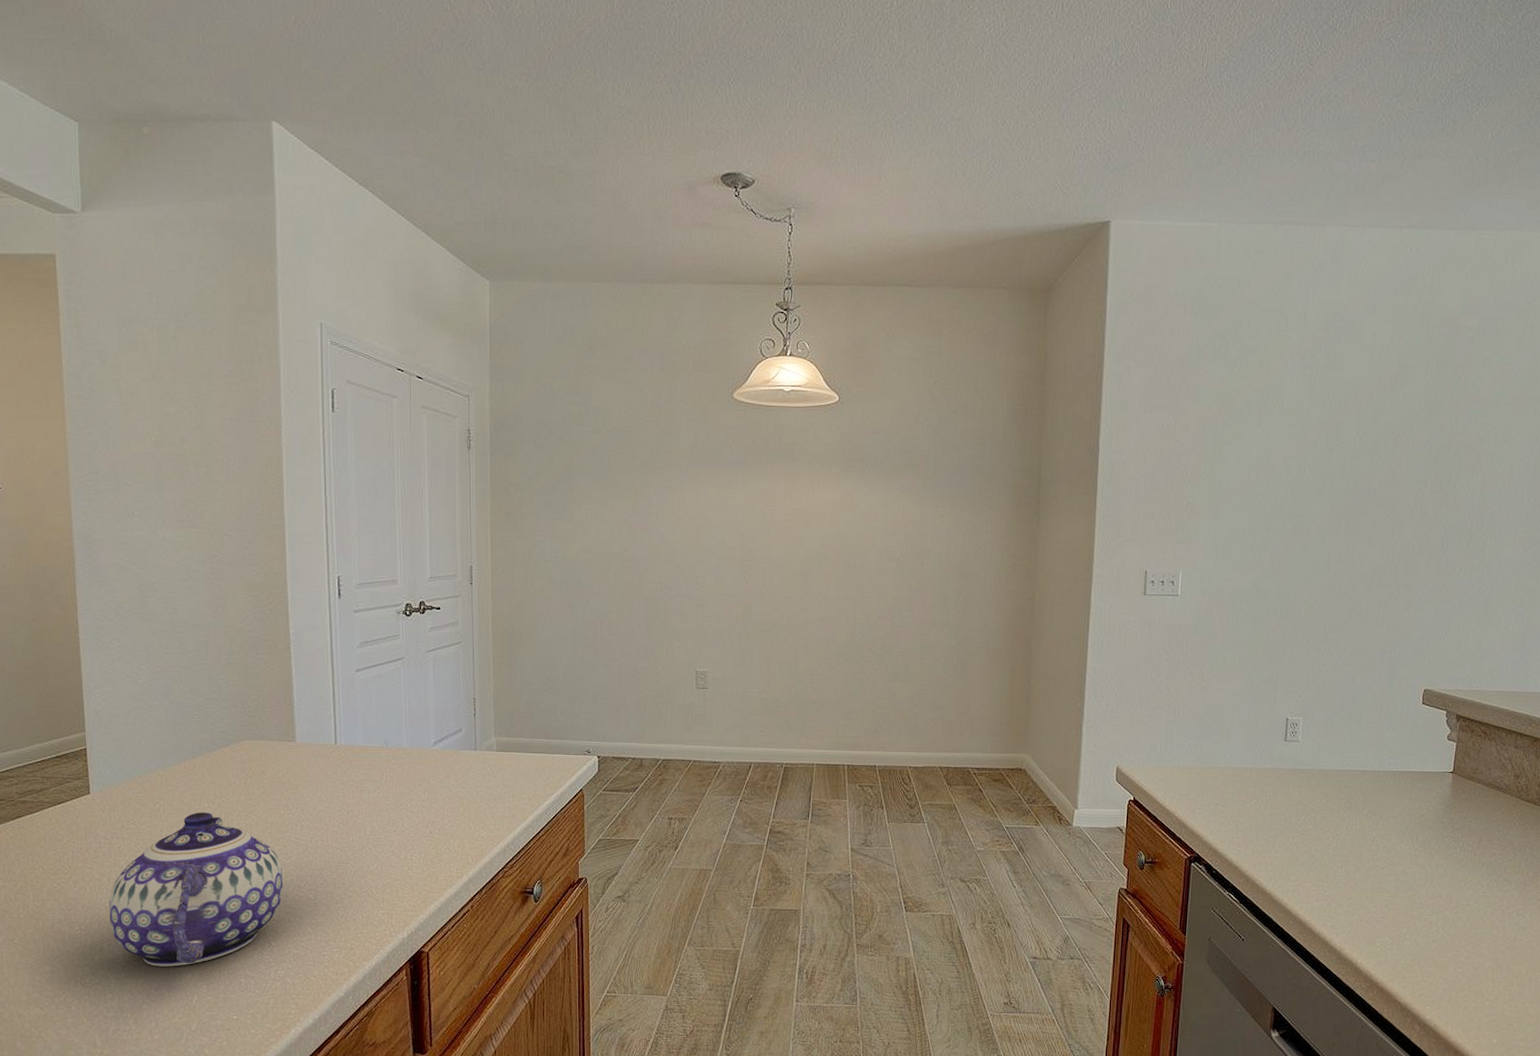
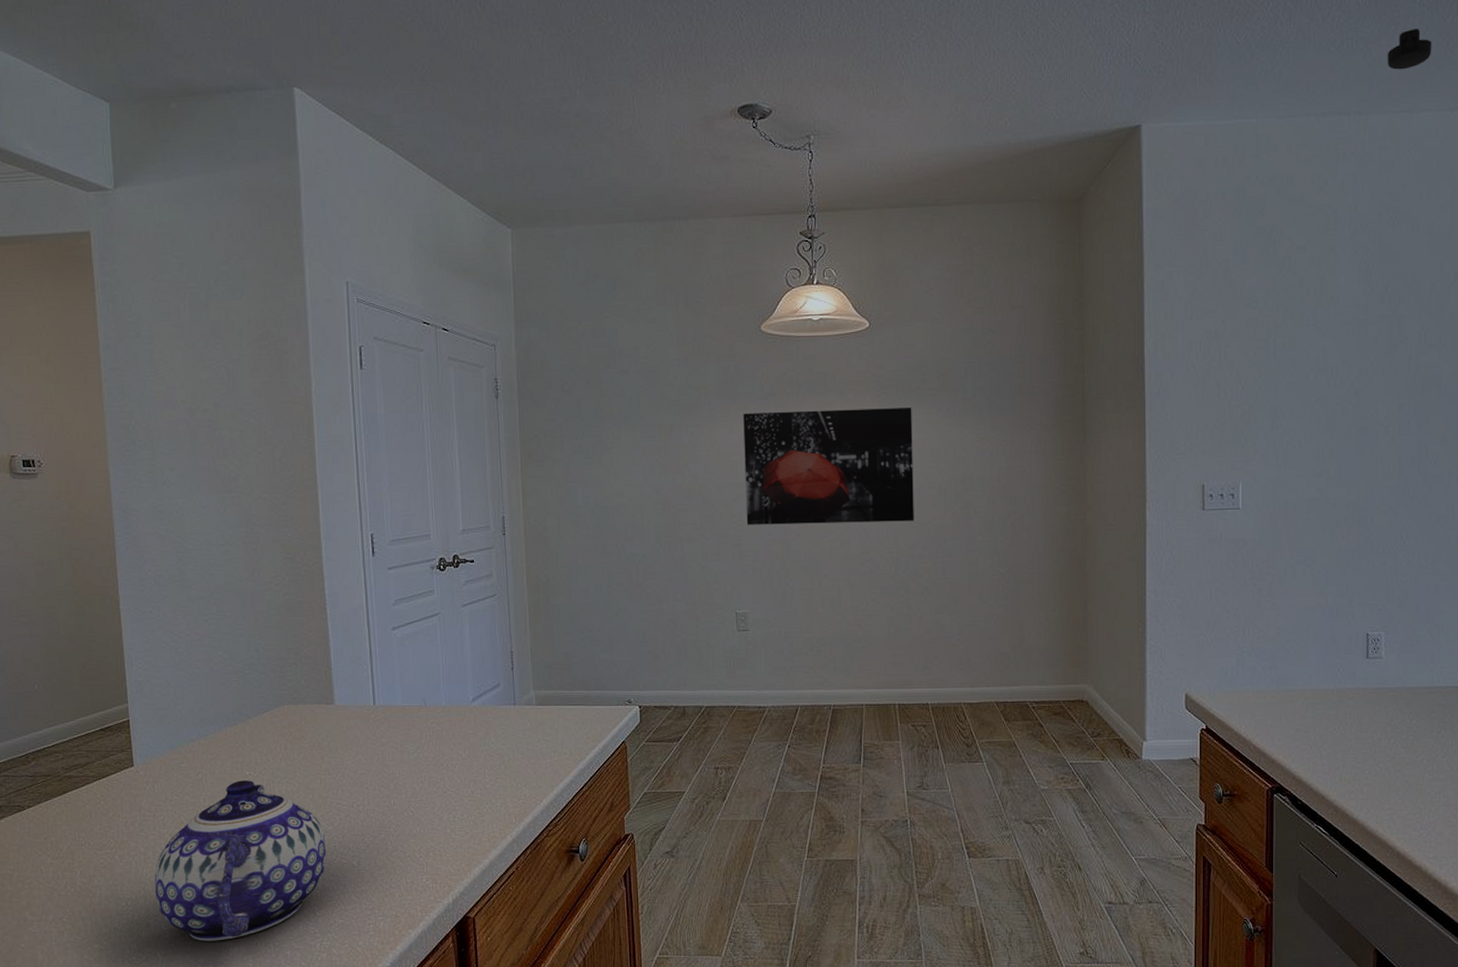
wall art: none [710,478,876,591] -> present [743,408,914,525]
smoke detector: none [1344,146,1388,185] -> present [1387,29,1432,70]

